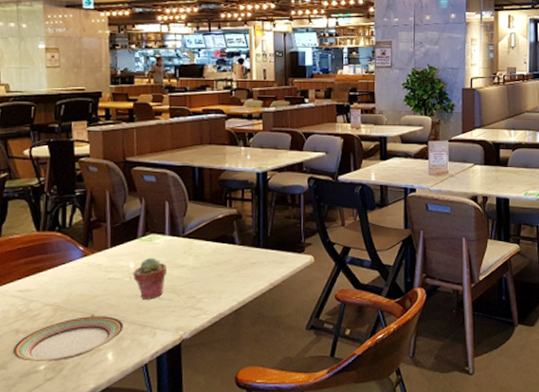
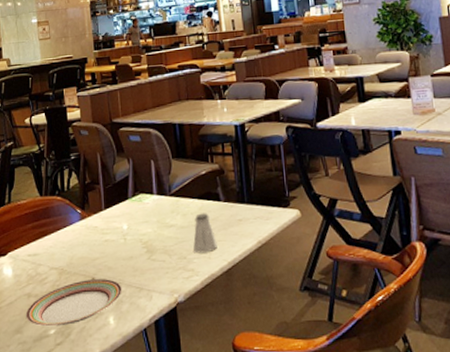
potted succulent: present [133,257,168,300] -> none [126,217,158,261]
saltshaker: none [204,255,229,293] -> present [193,213,217,254]

